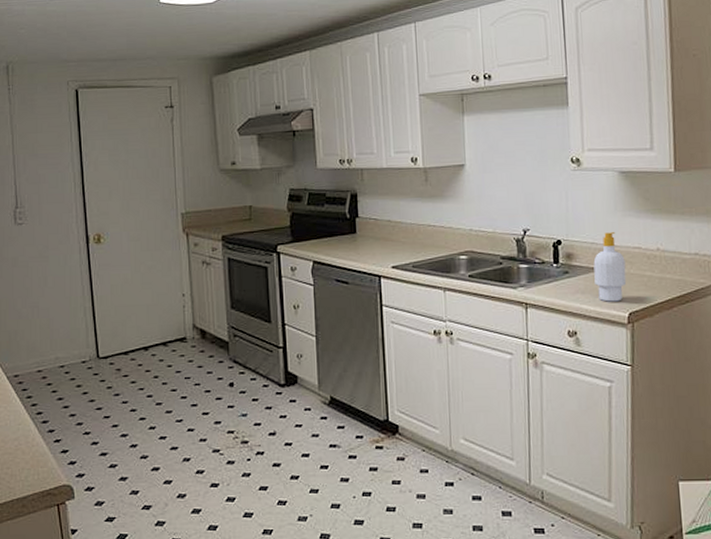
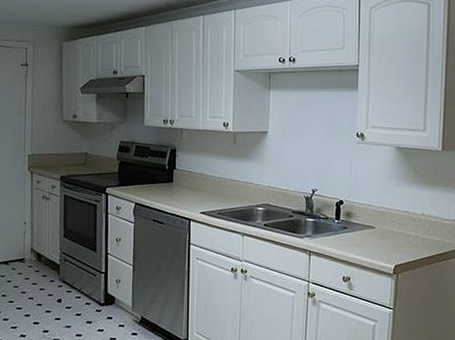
soap bottle: present [593,232,627,302] -> none [368,197,395,255]

